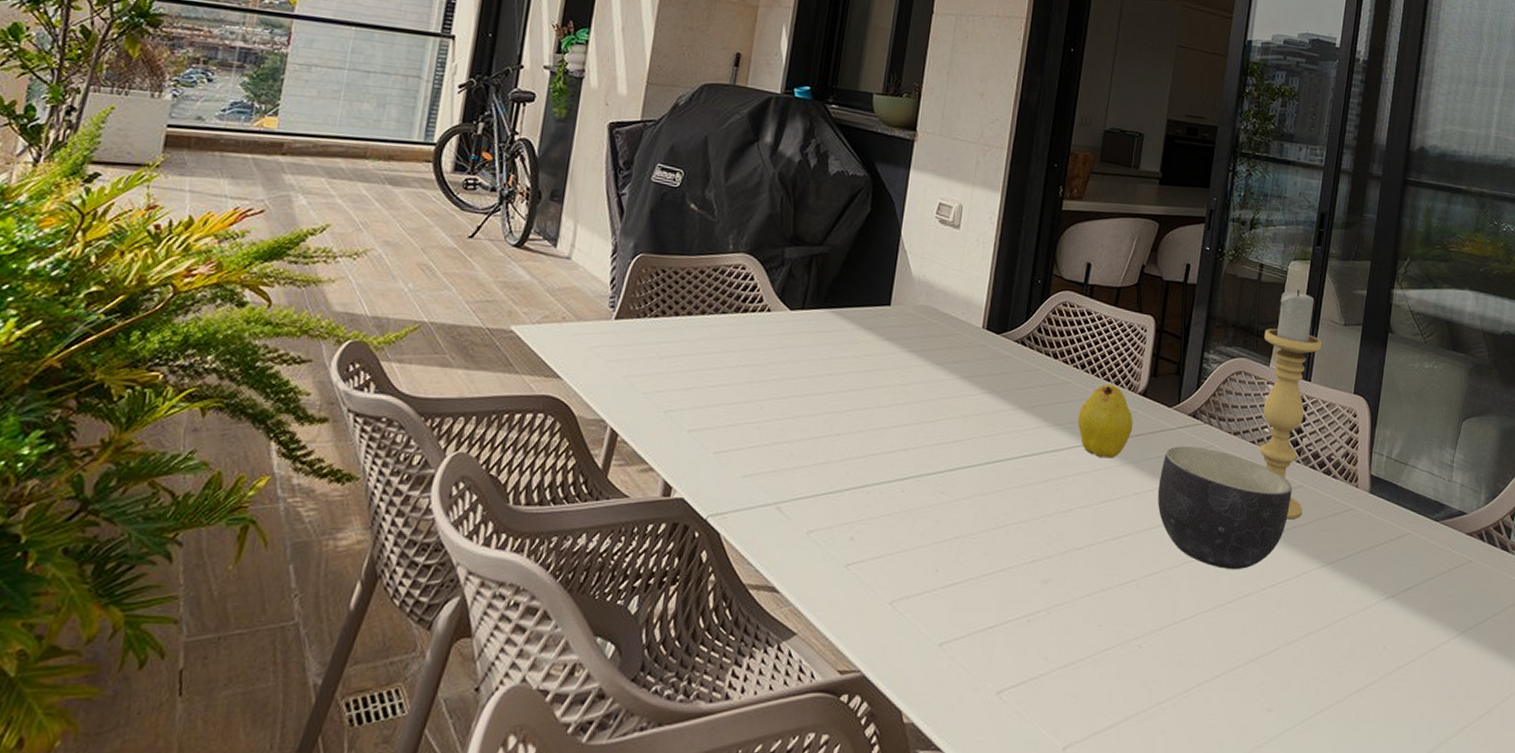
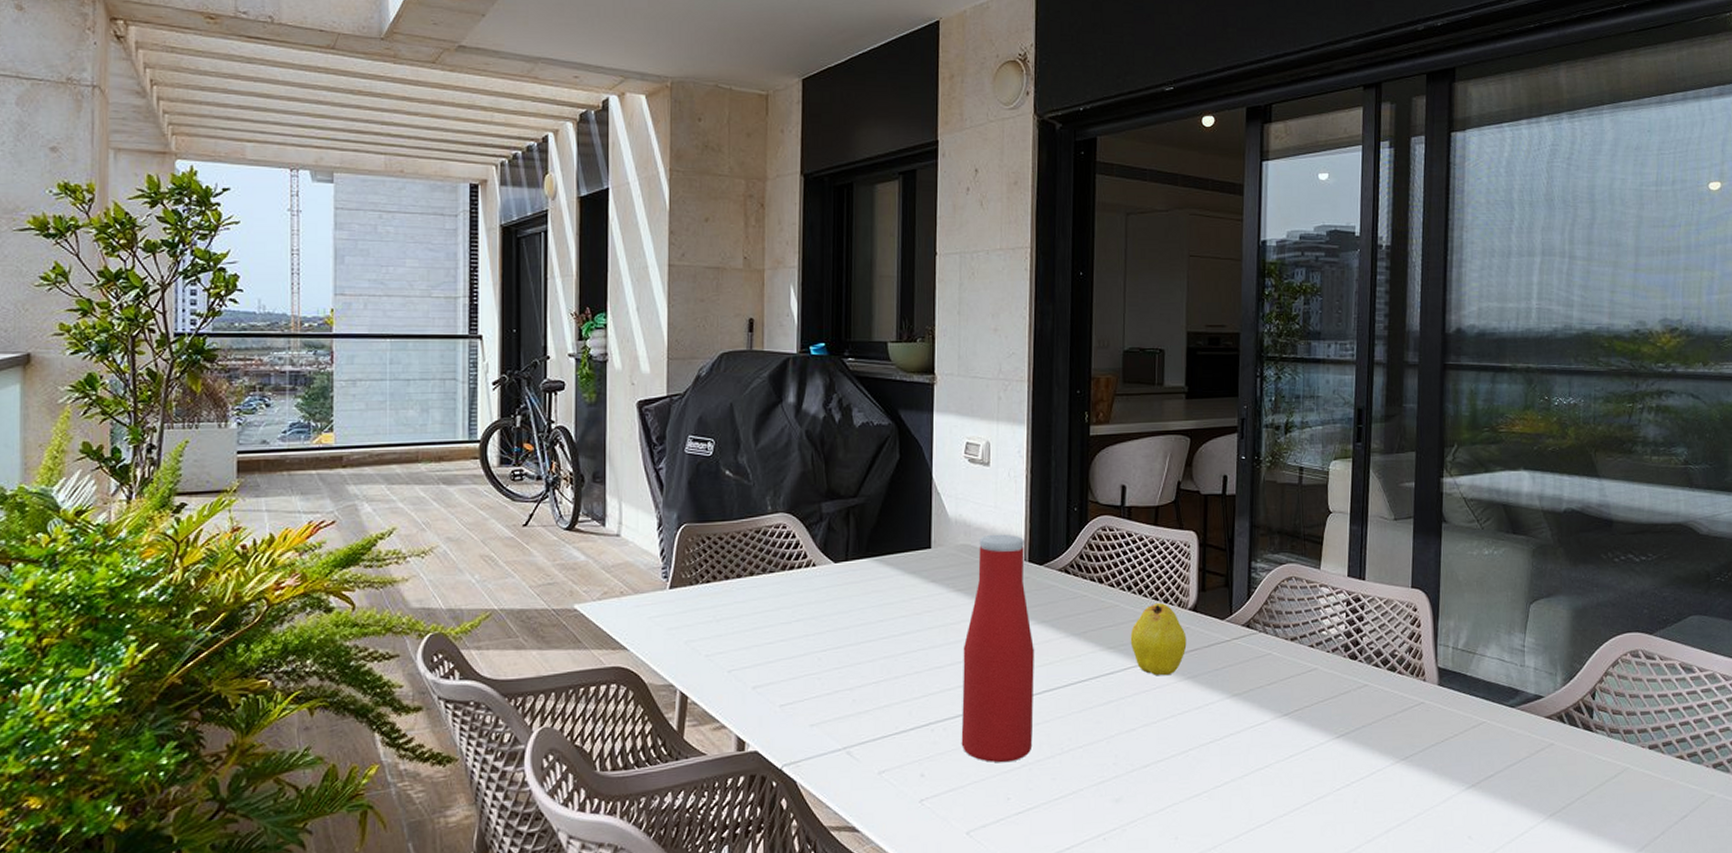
bottle: none [895,298,985,533] -> present [961,534,1034,763]
bowl: present [1157,446,1293,570] -> none [1219,656,1358,774]
candle holder: present [1259,289,1322,520] -> none [1311,488,1373,720]

